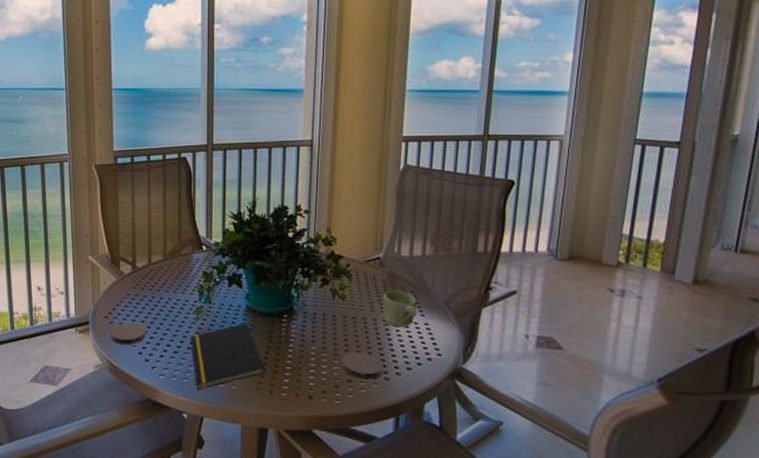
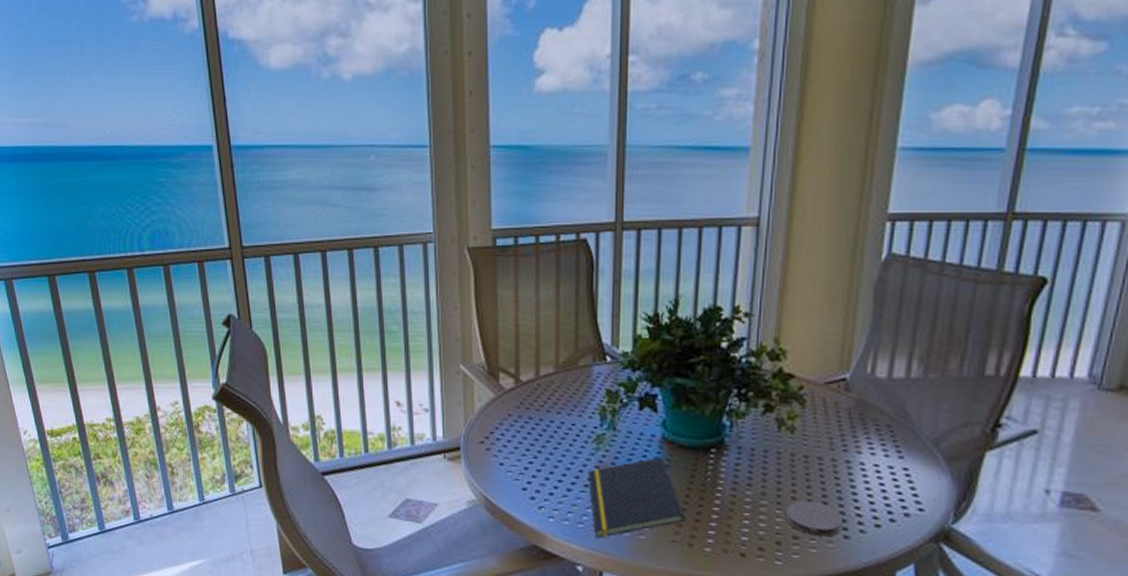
coaster: present [110,322,147,345] -> none [487,450,533,478]
mug: present [382,290,416,327] -> none [845,422,893,471]

